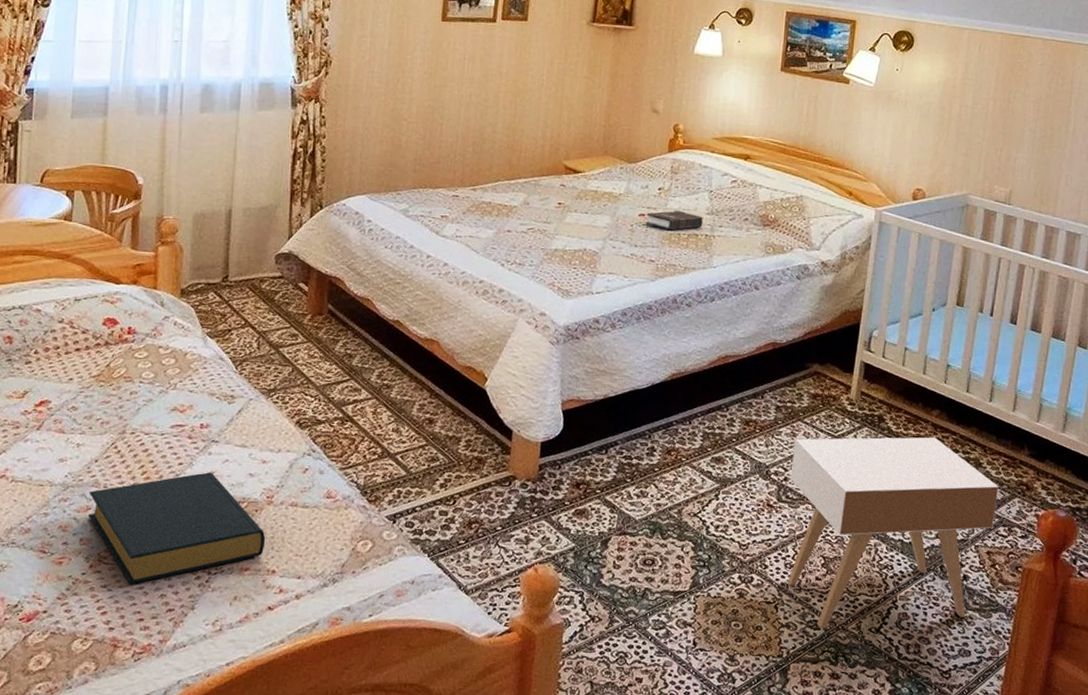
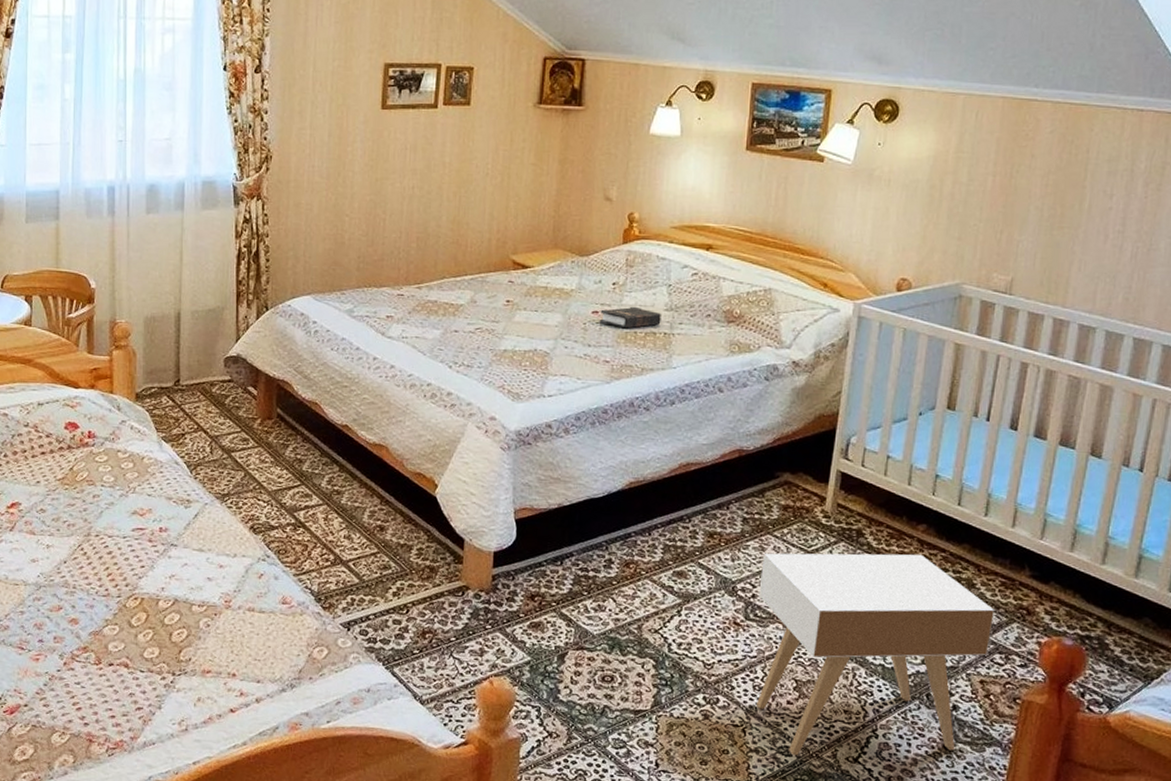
hardback book: present [87,472,266,584] -> none [59,575,226,682]

